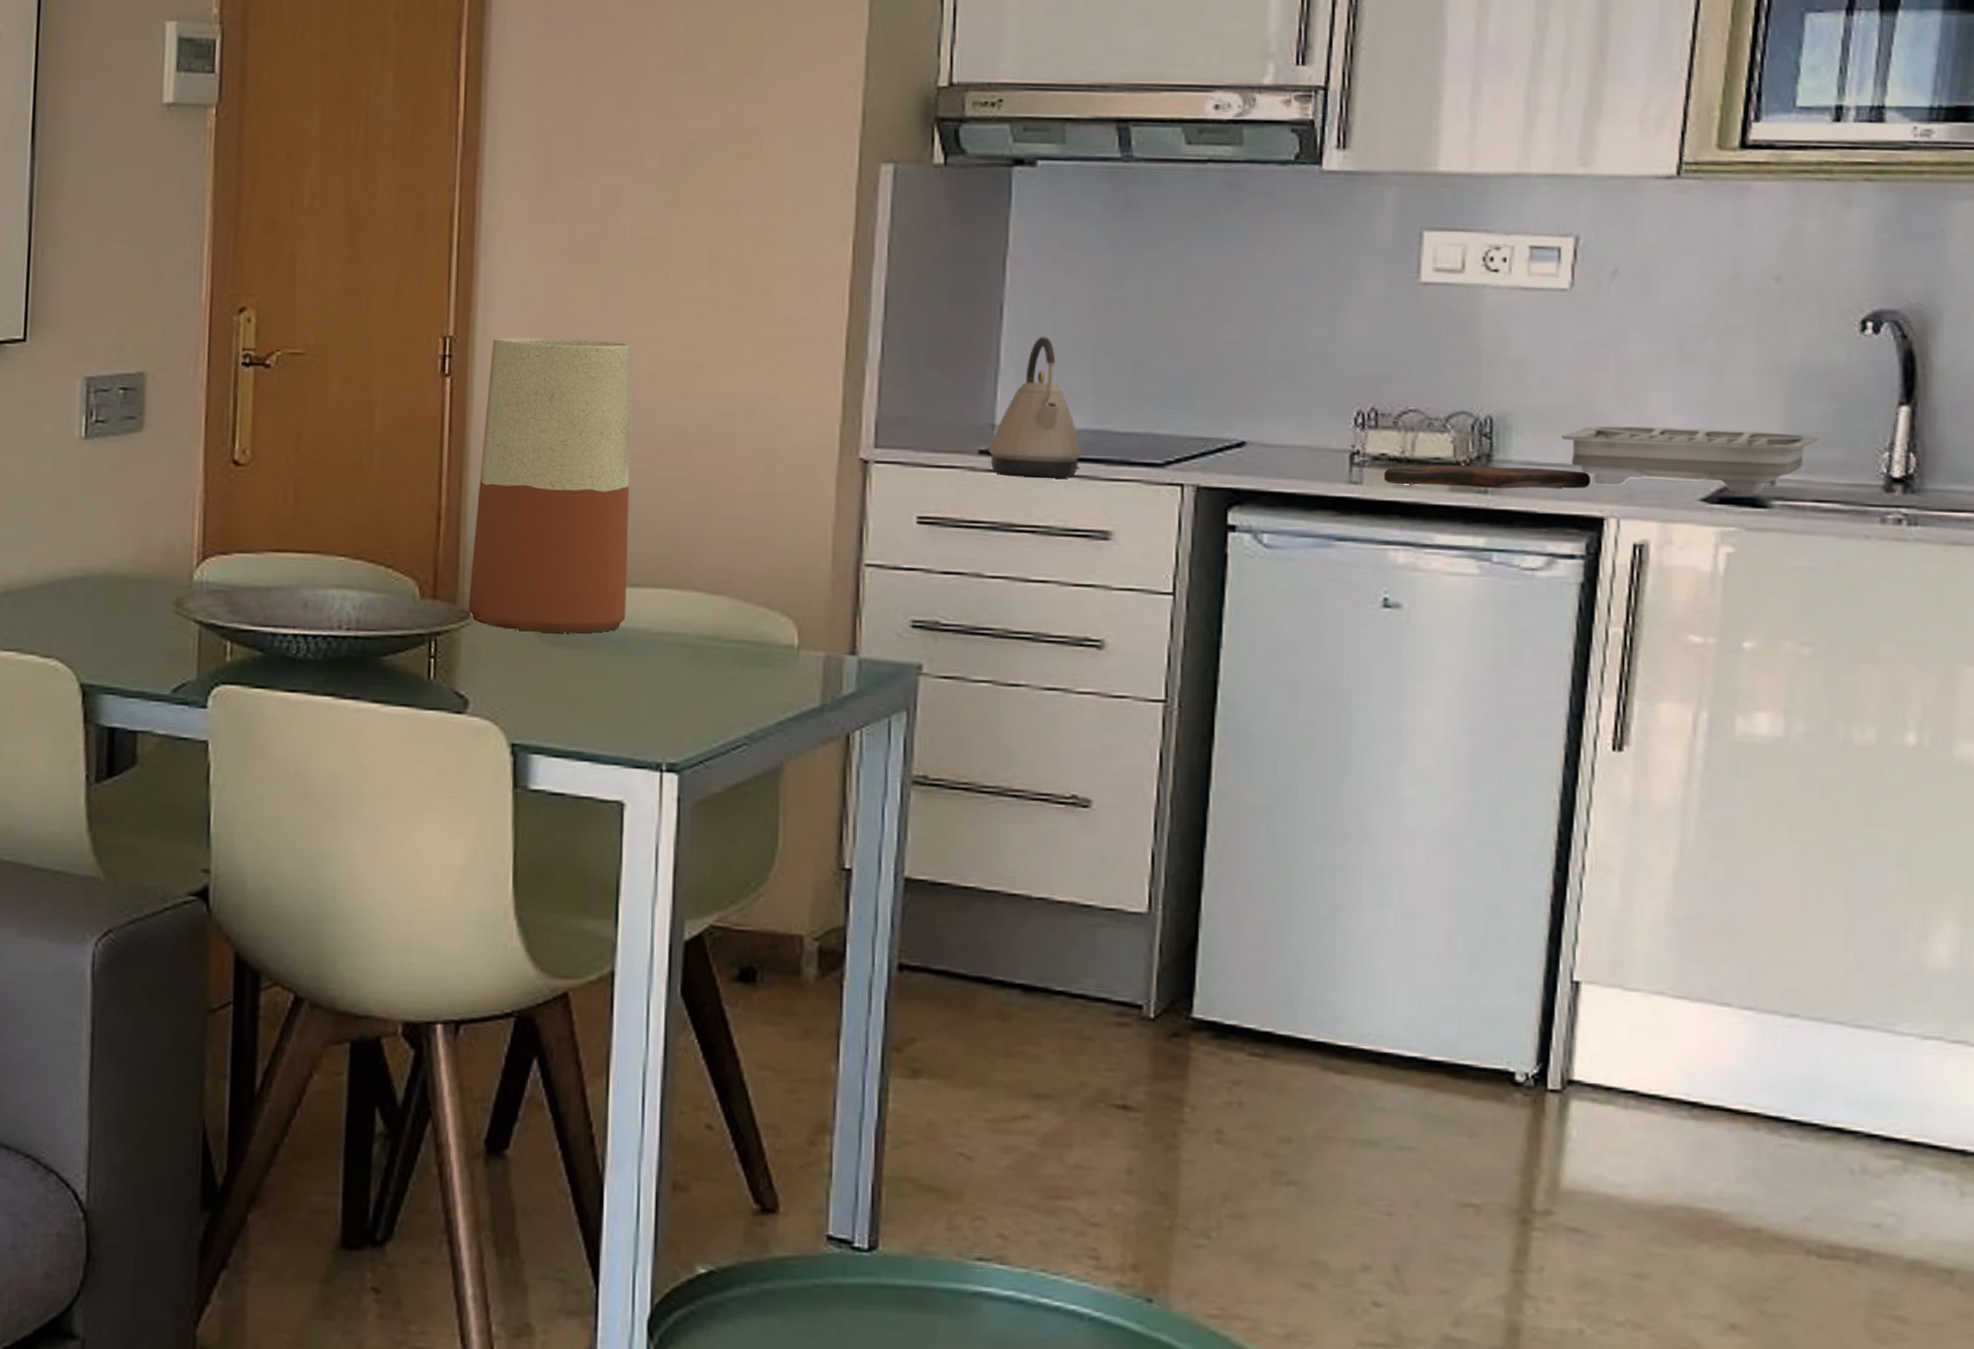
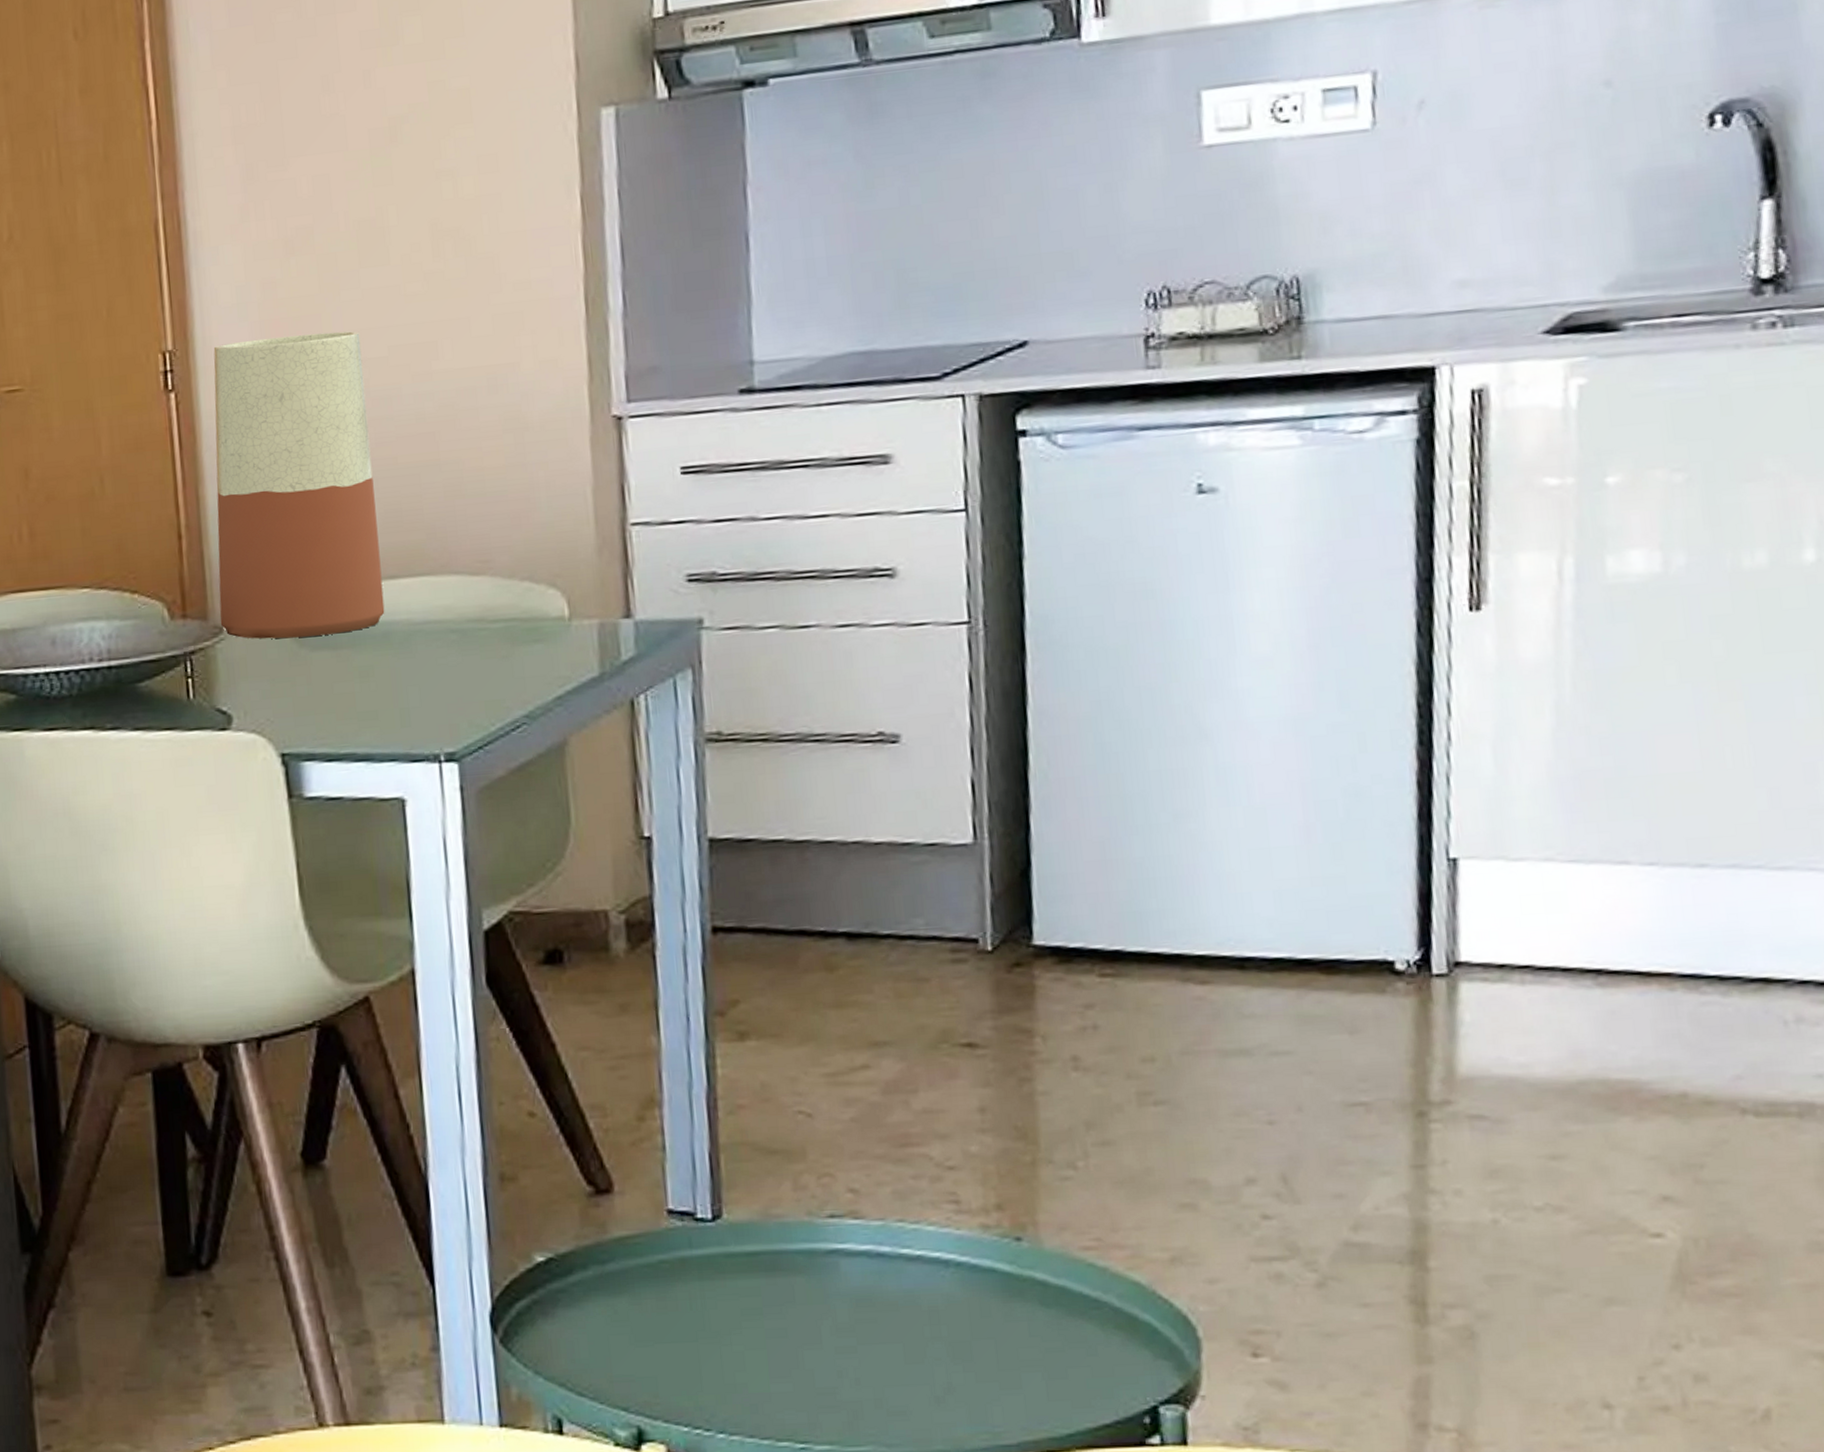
kettle: present [989,337,1082,480] -> none [749,262,851,413]
cutting board: present [1383,465,1590,489] -> none [1183,320,1416,363]
dish rack: present [1562,425,1819,493] -> none [1379,246,1672,333]

